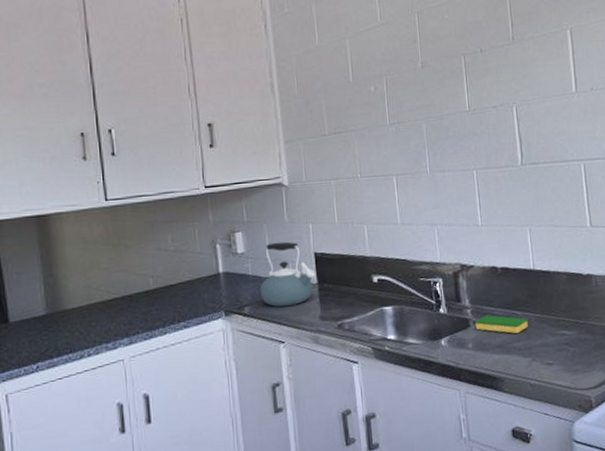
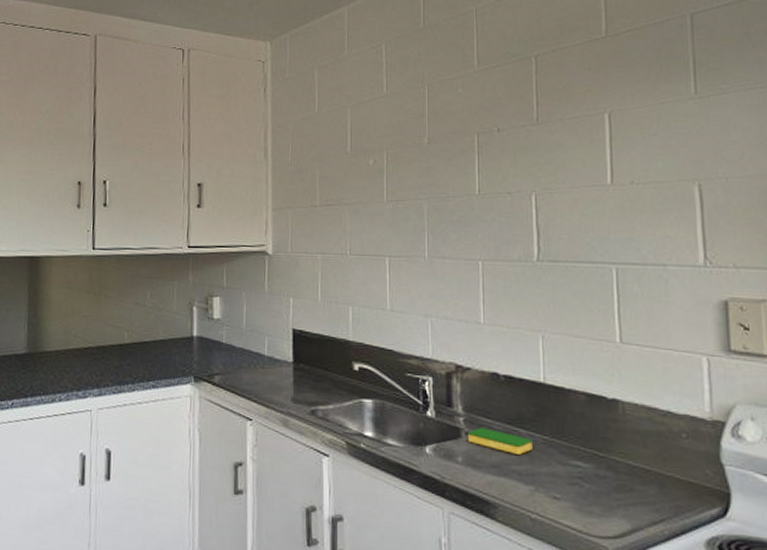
kettle: present [260,241,315,307] -> none [232,312,291,382]

